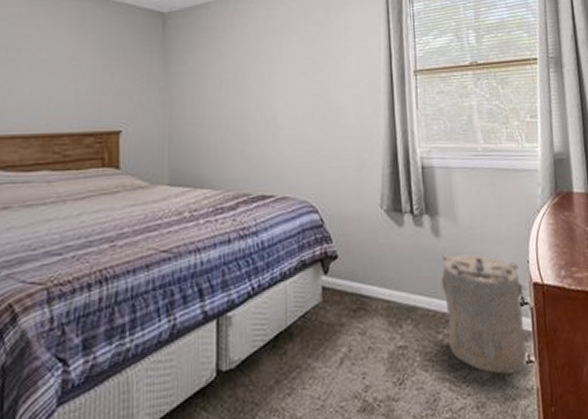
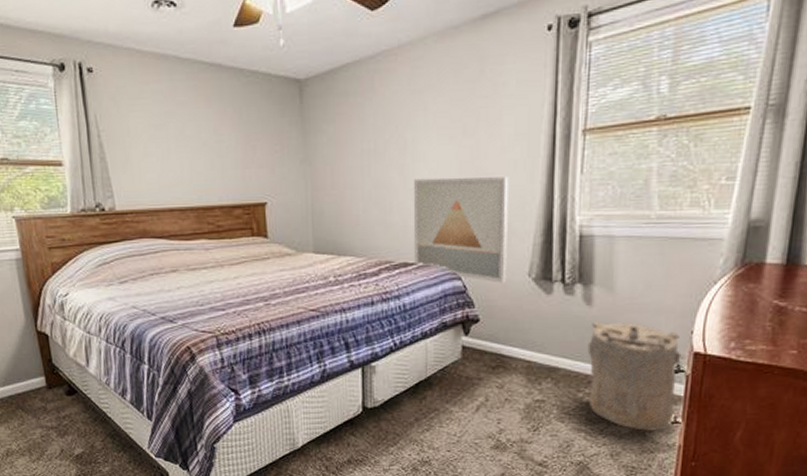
wall art: none [269,109,361,216] -> present [413,177,509,283]

